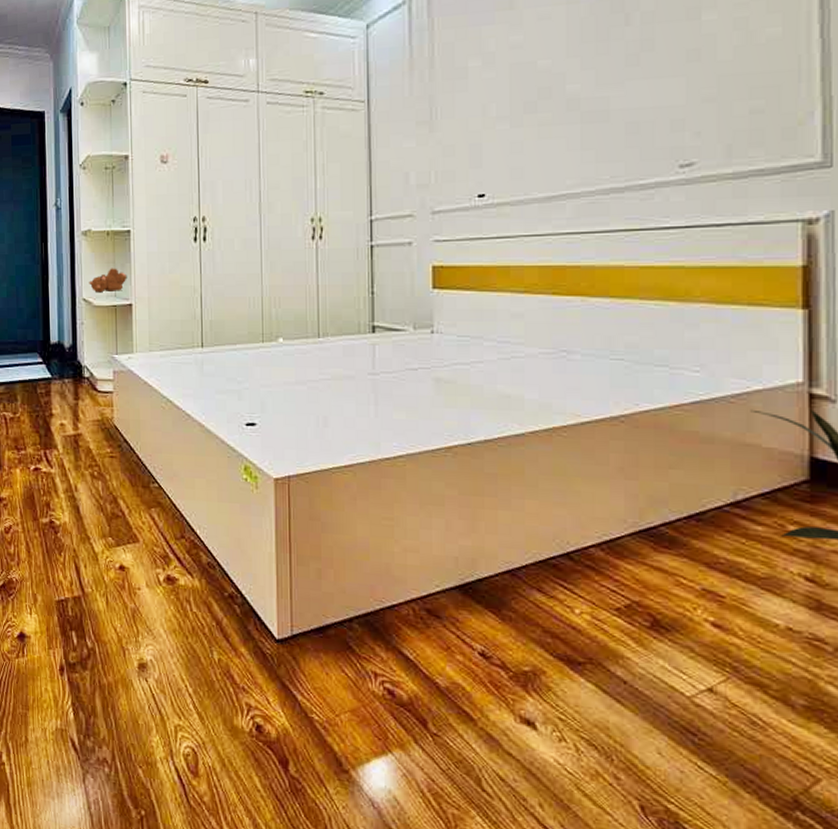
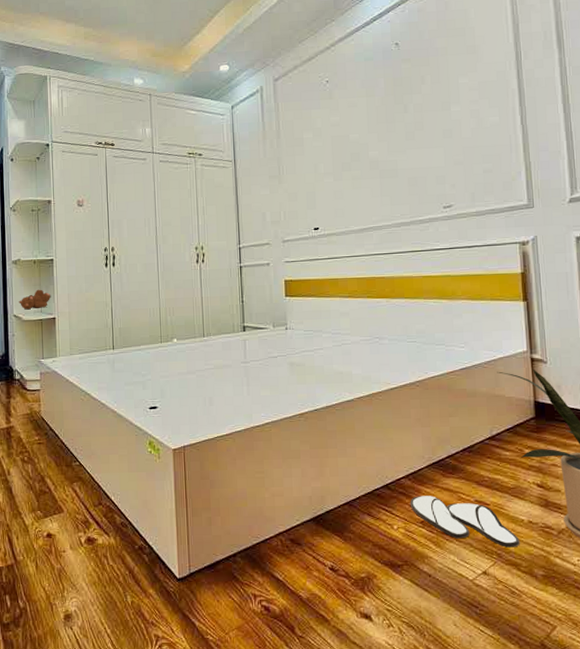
slippers: none [601,573,770,661] -> present [410,496,520,548]

